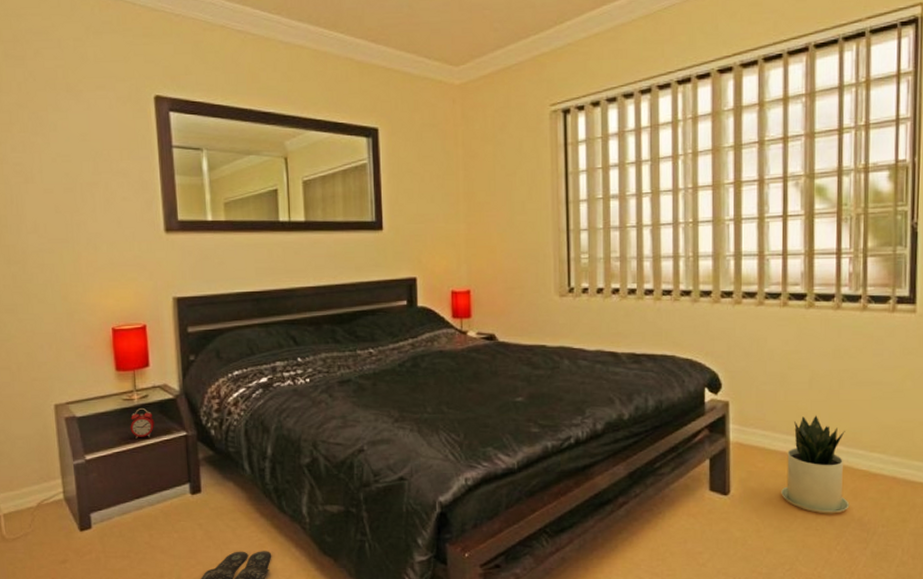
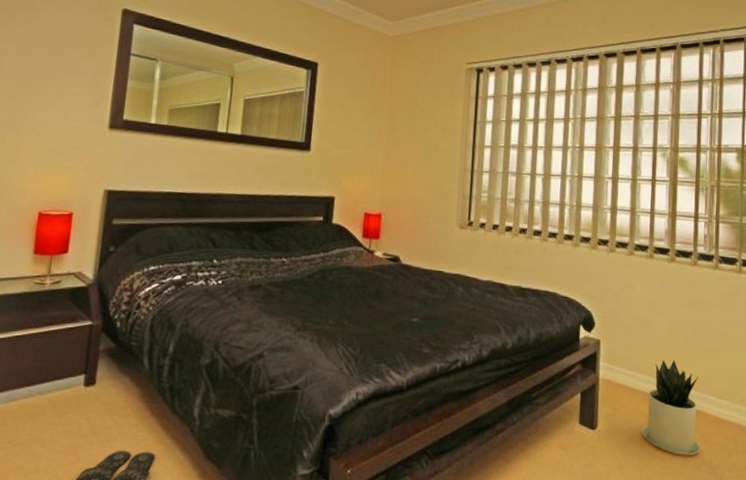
alarm clock: present [130,408,155,440] -> none [35,294,62,325]

